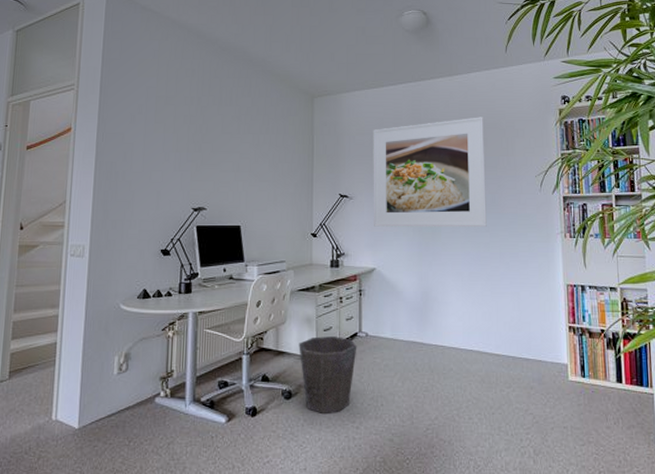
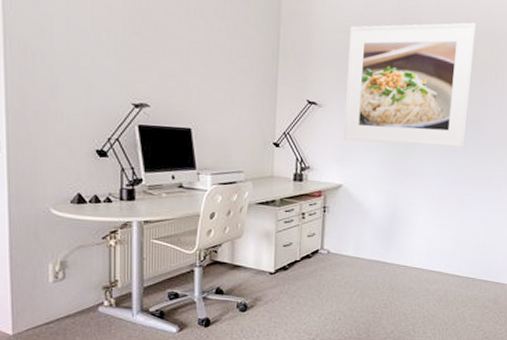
waste bin: present [299,336,357,413] -> none [256,252,318,326]

